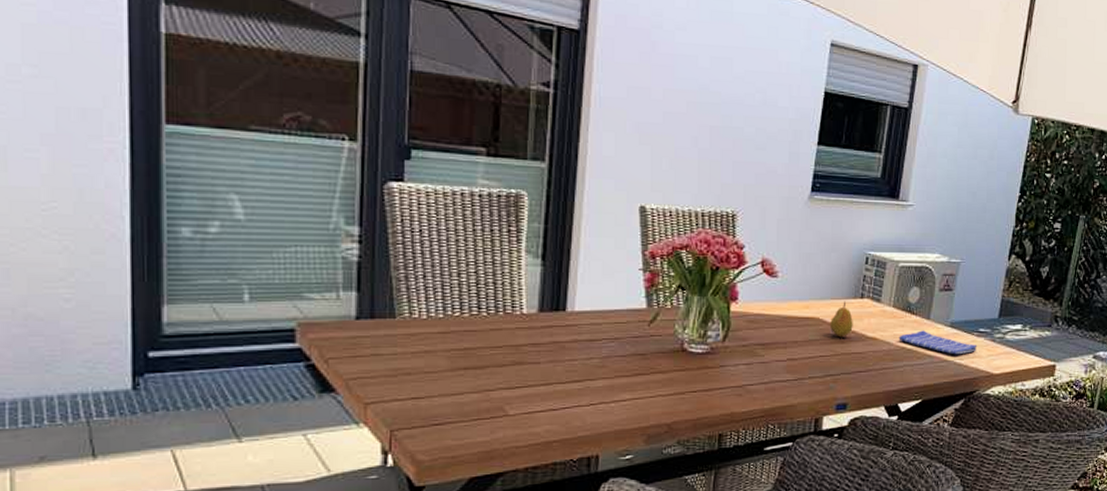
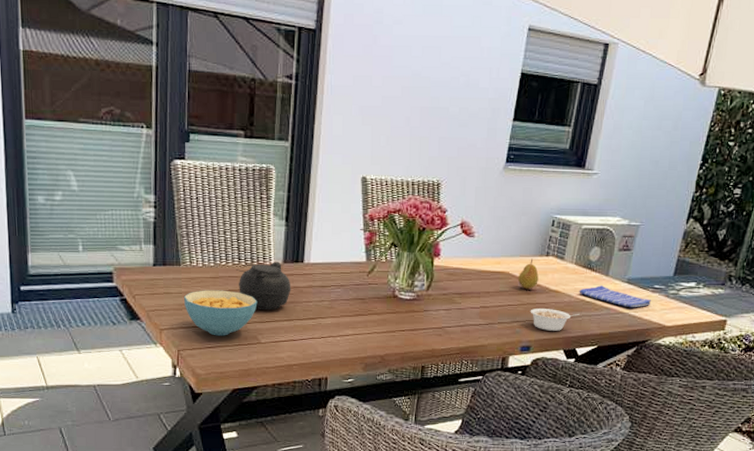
cereal bowl: none [399,348,504,409] -> present [183,290,258,336]
teapot: none [475,311,550,373] -> present [236,262,291,311]
legume: none [845,359,901,385] -> present [530,309,580,331]

